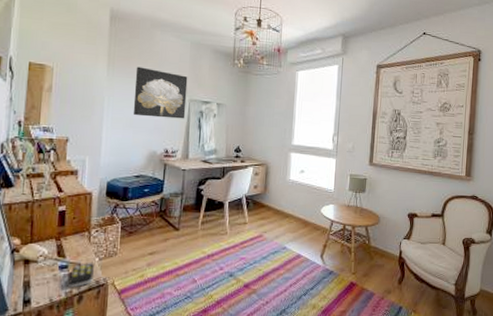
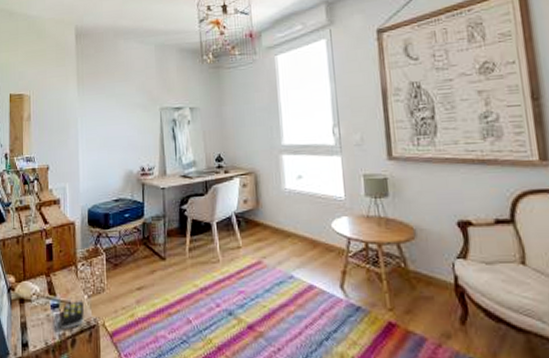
wall art: present [133,66,188,119] -> none [104,80,158,134]

